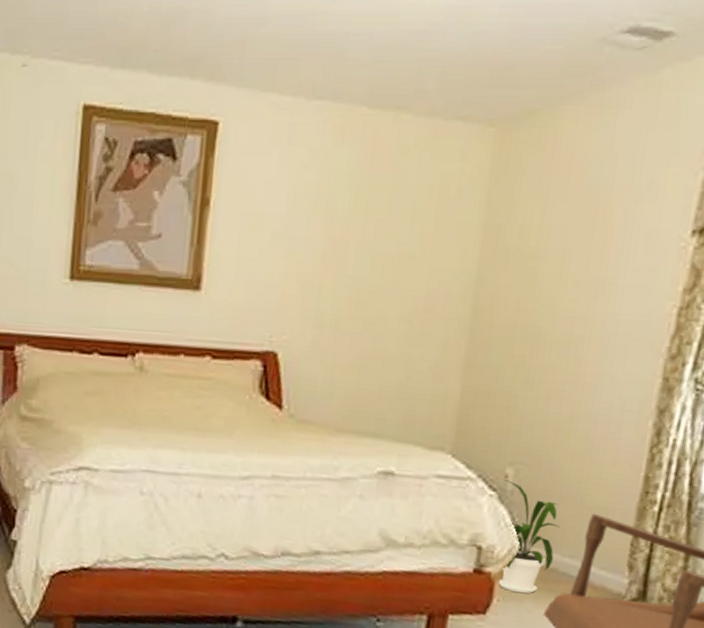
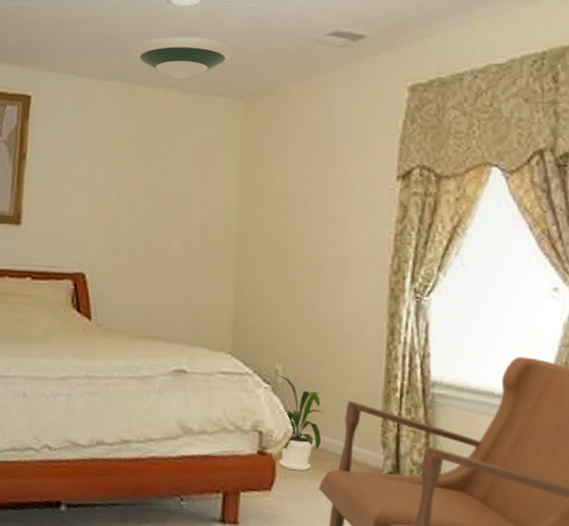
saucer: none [353,38,491,96] -> present [132,37,234,78]

